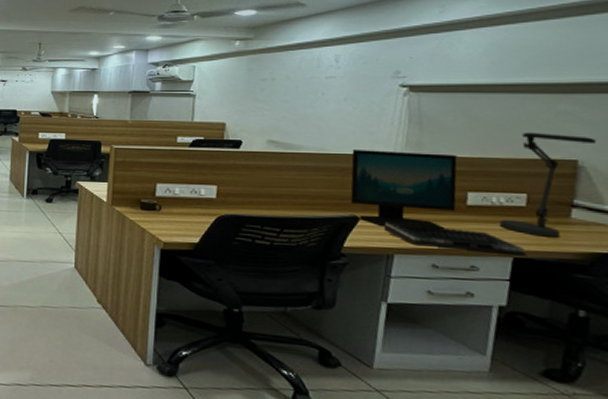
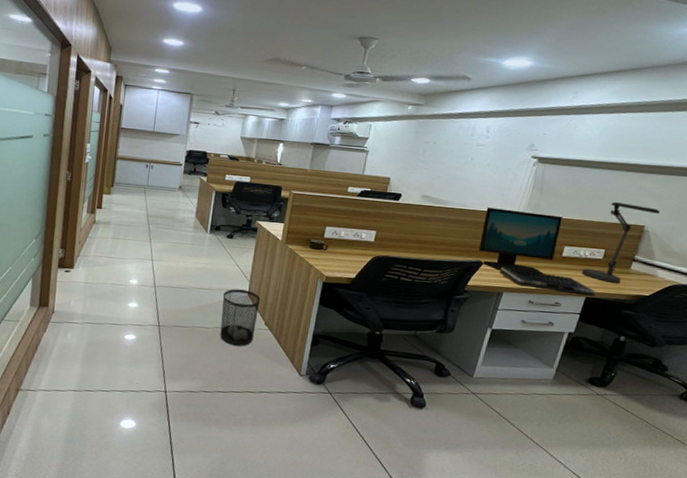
waste bin: none [46,260,90,329] -> present [220,289,261,346]

